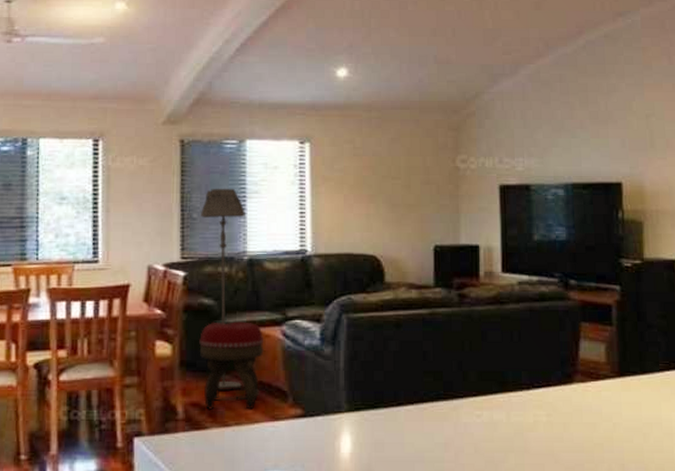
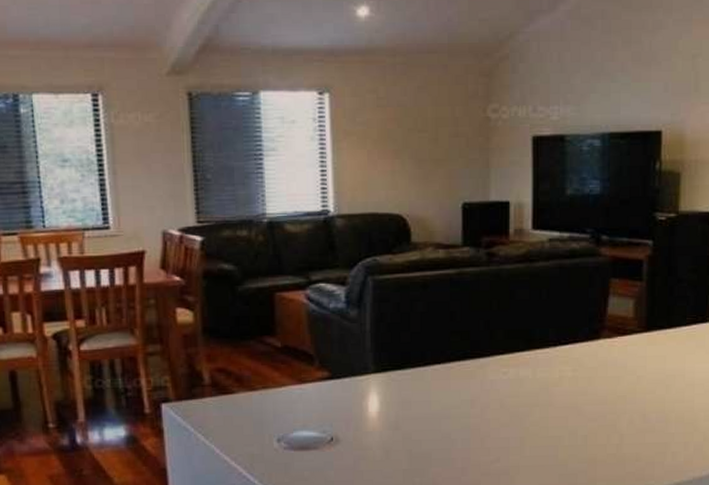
footstool: present [199,321,264,410] -> none [221,286,289,375]
floor lamp: present [201,188,245,388] -> none [215,145,267,353]

